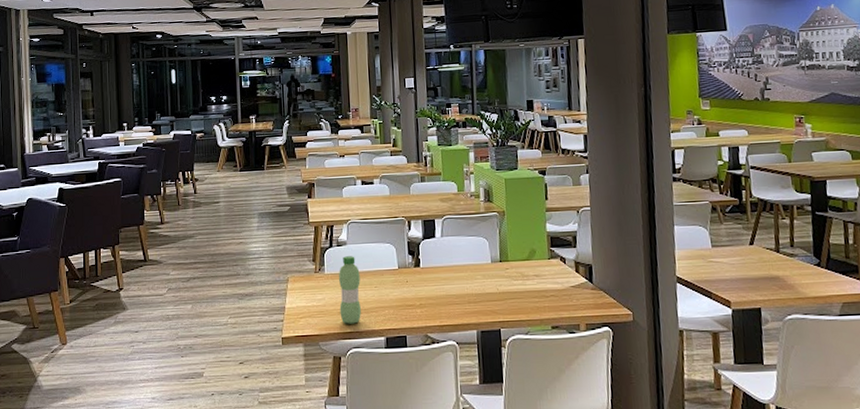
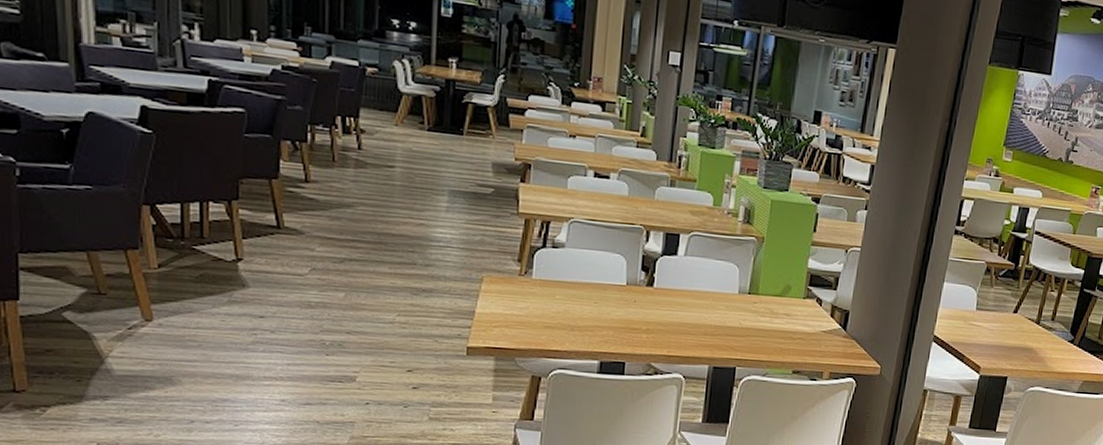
water bottle: present [339,256,361,324] -> none [546,261,578,342]

